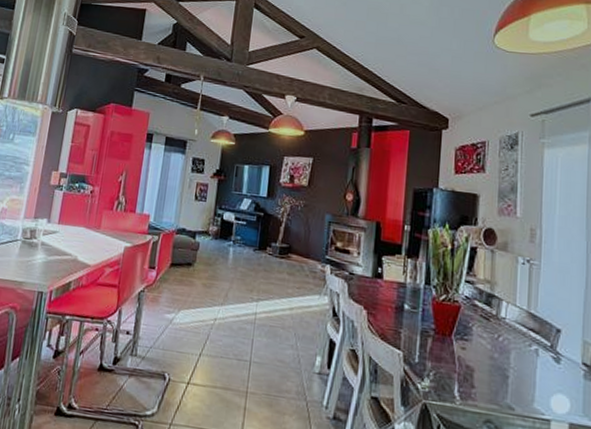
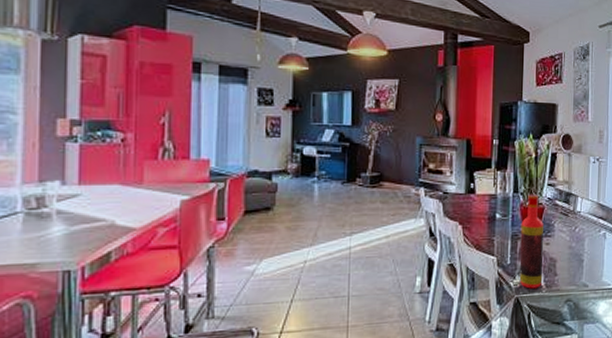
bottle: none [428,288,459,398] -> present [519,194,544,289]

